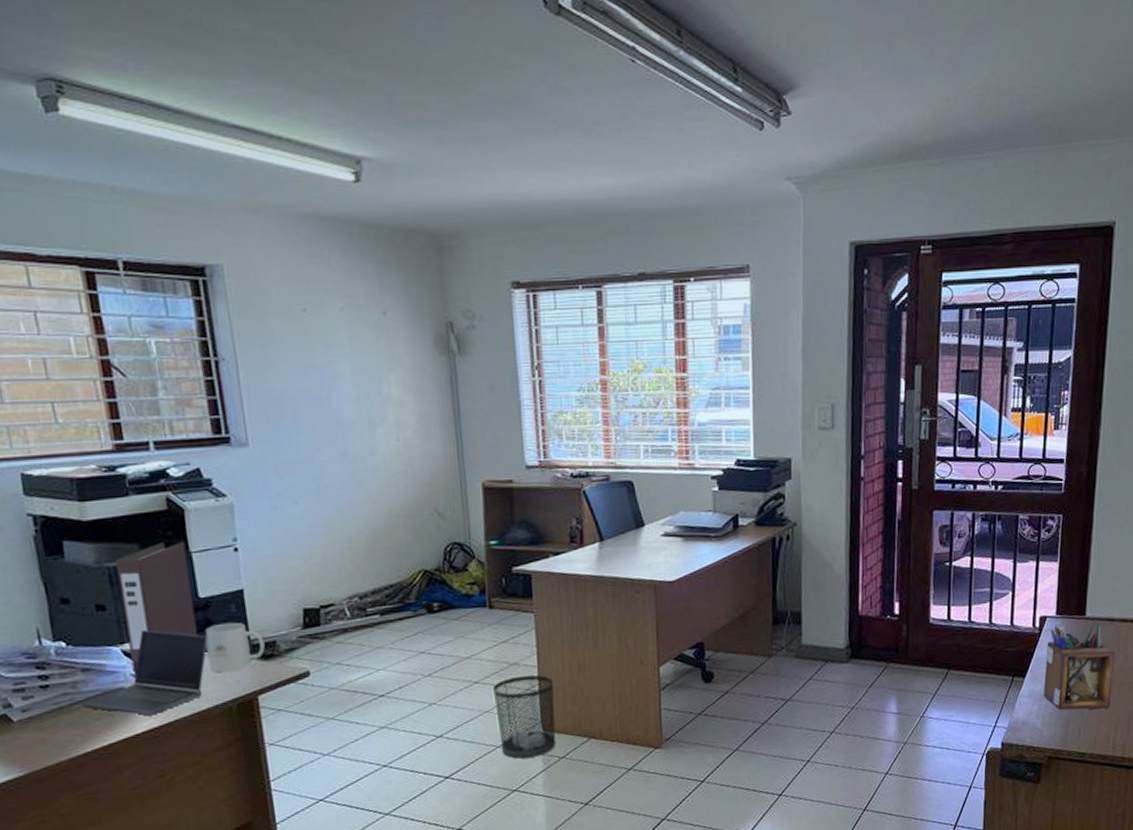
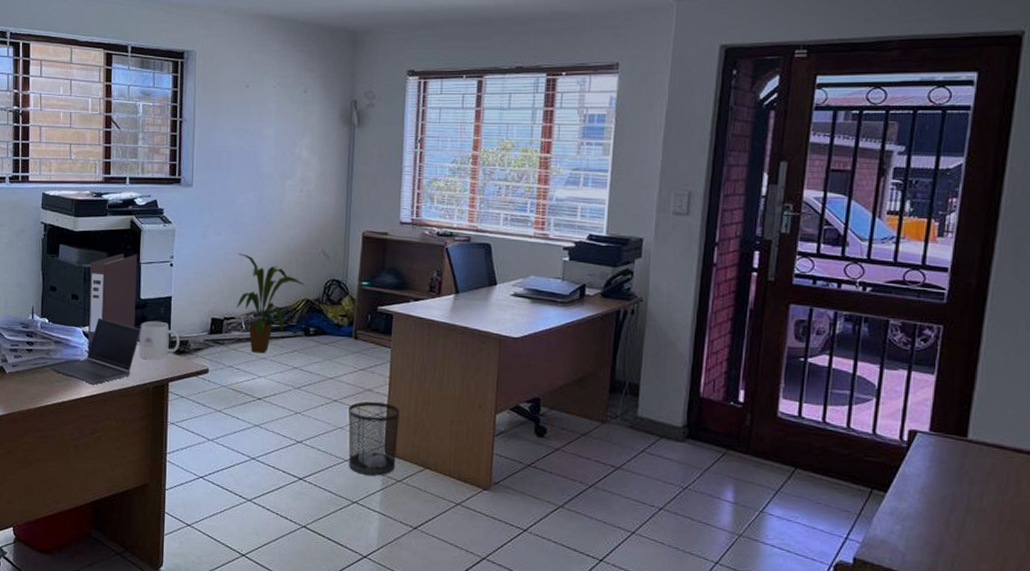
house plant: none [325,524,419,643] -> present [235,253,305,354]
desk organizer: present [1044,620,1116,710] -> none [909,442,1005,545]

